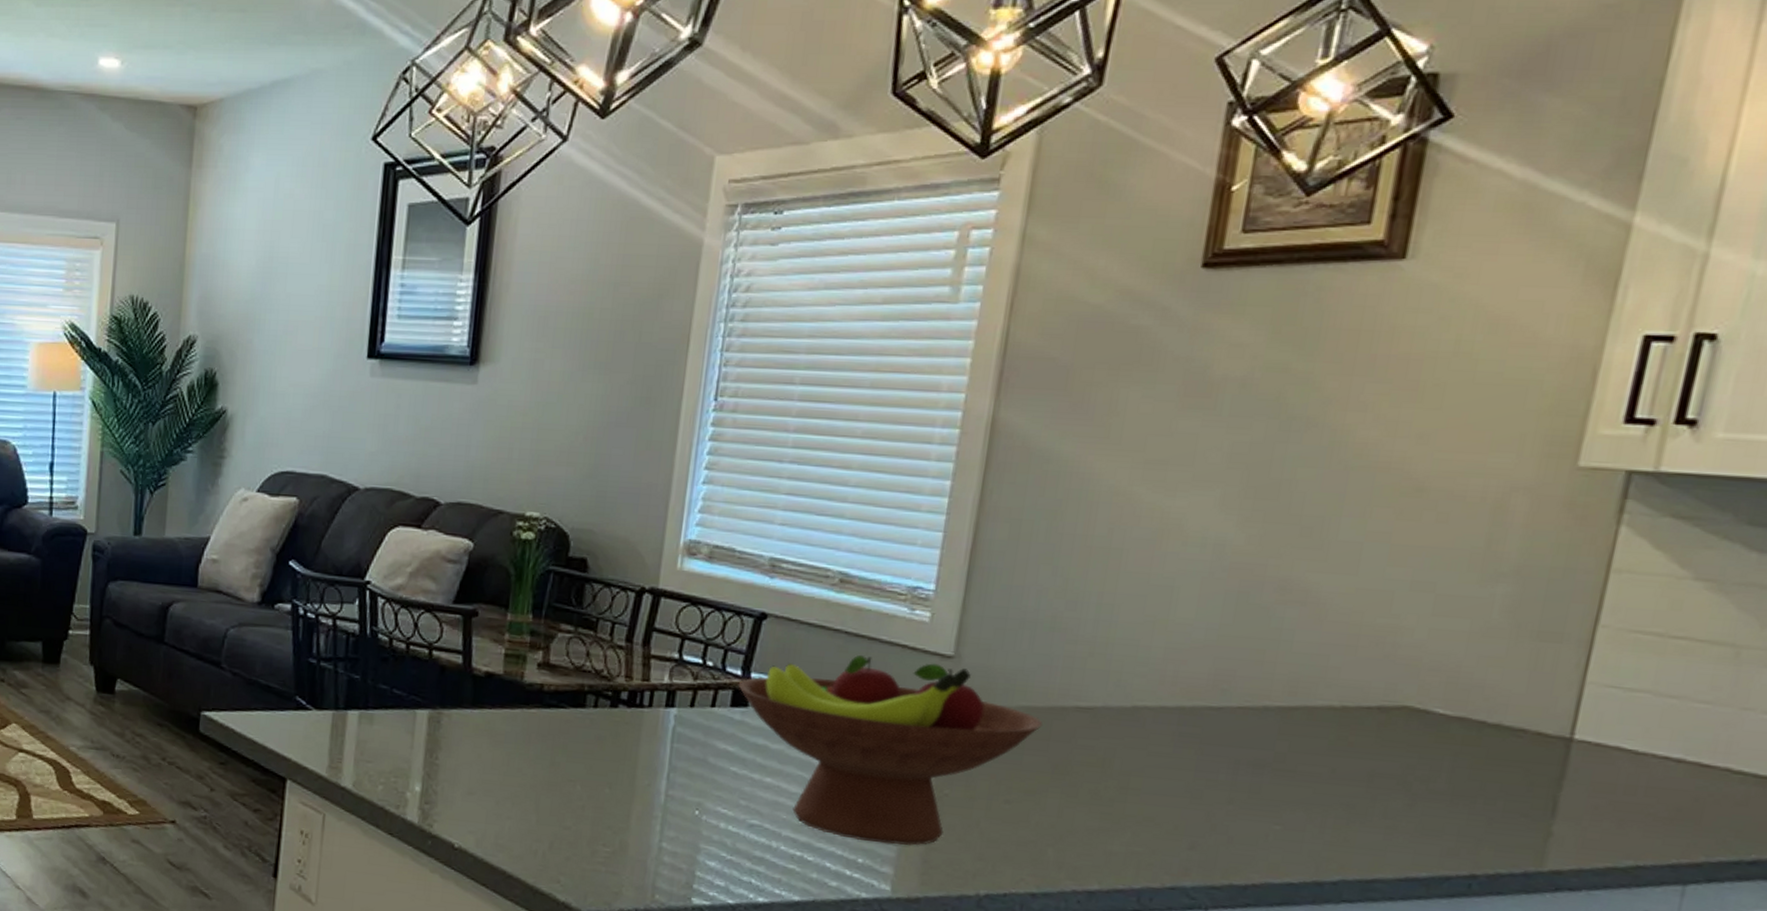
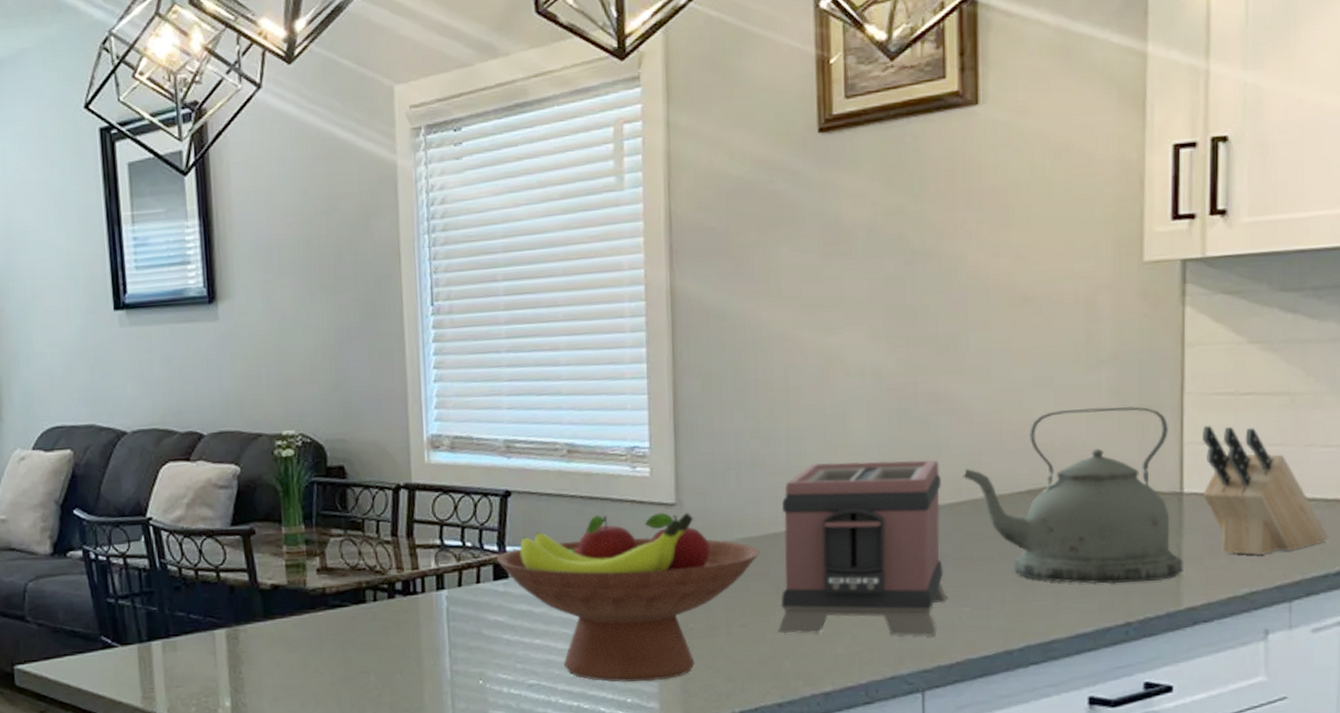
toaster: none [1046,636,1276,850] -> present [778,459,947,637]
kettle: none [1301,622,1571,835] -> present [963,406,1183,584]
knife block: none [1597,666,1751,828] -> present [1202,425,1329,555]

